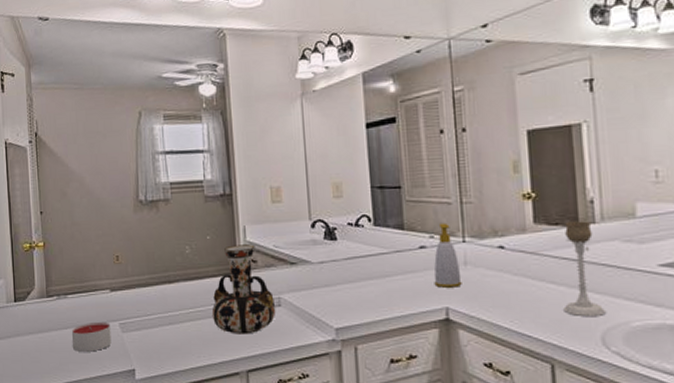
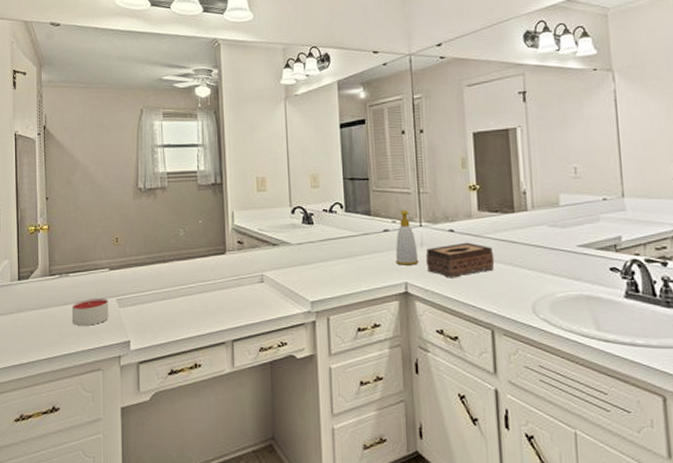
vase: present [211,244,276,334] -> none [201,228,259,308]
tissue box: none [470,260,555,303] -> present [425,242,495,278]
candle holder: present [563,221,606,317] -> none [502,209,535,290]

